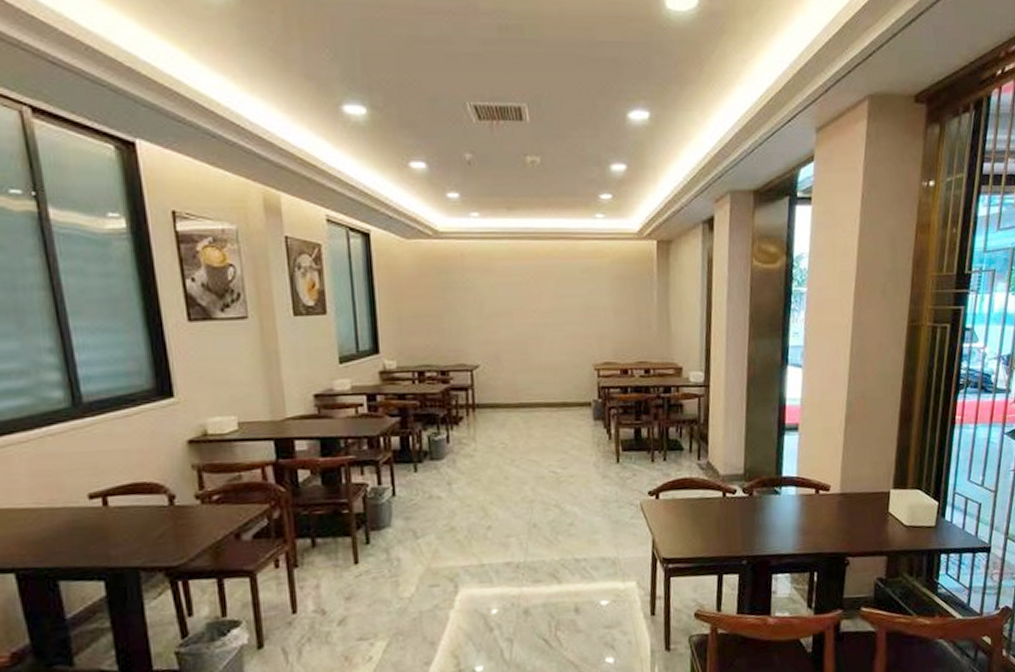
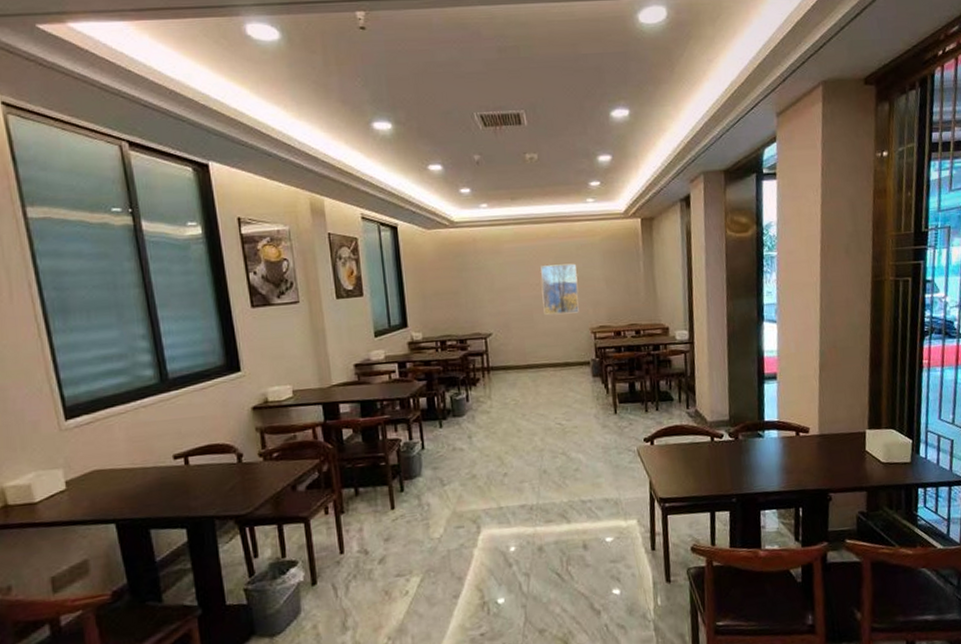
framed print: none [539,288,582,347] -> present [541,263,579,315]

